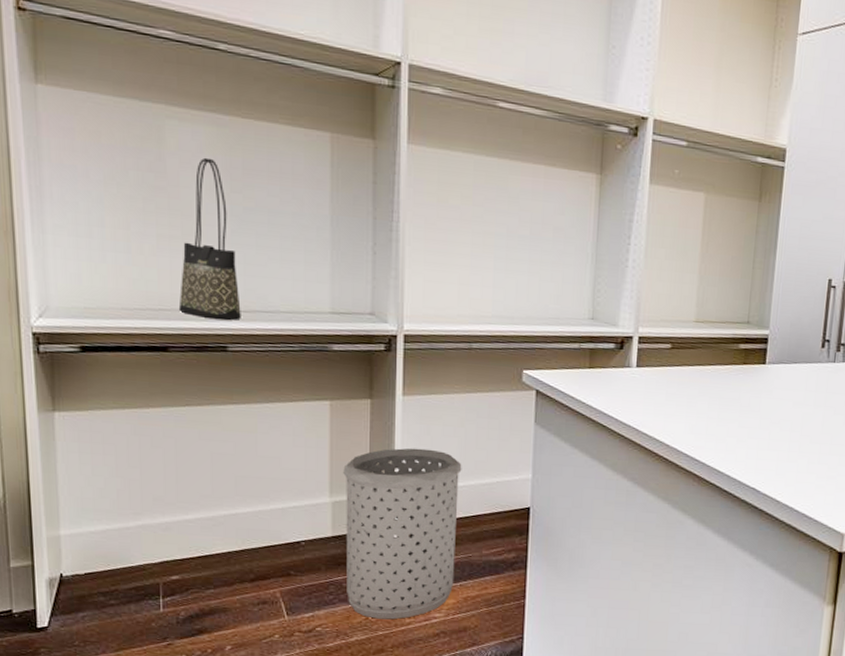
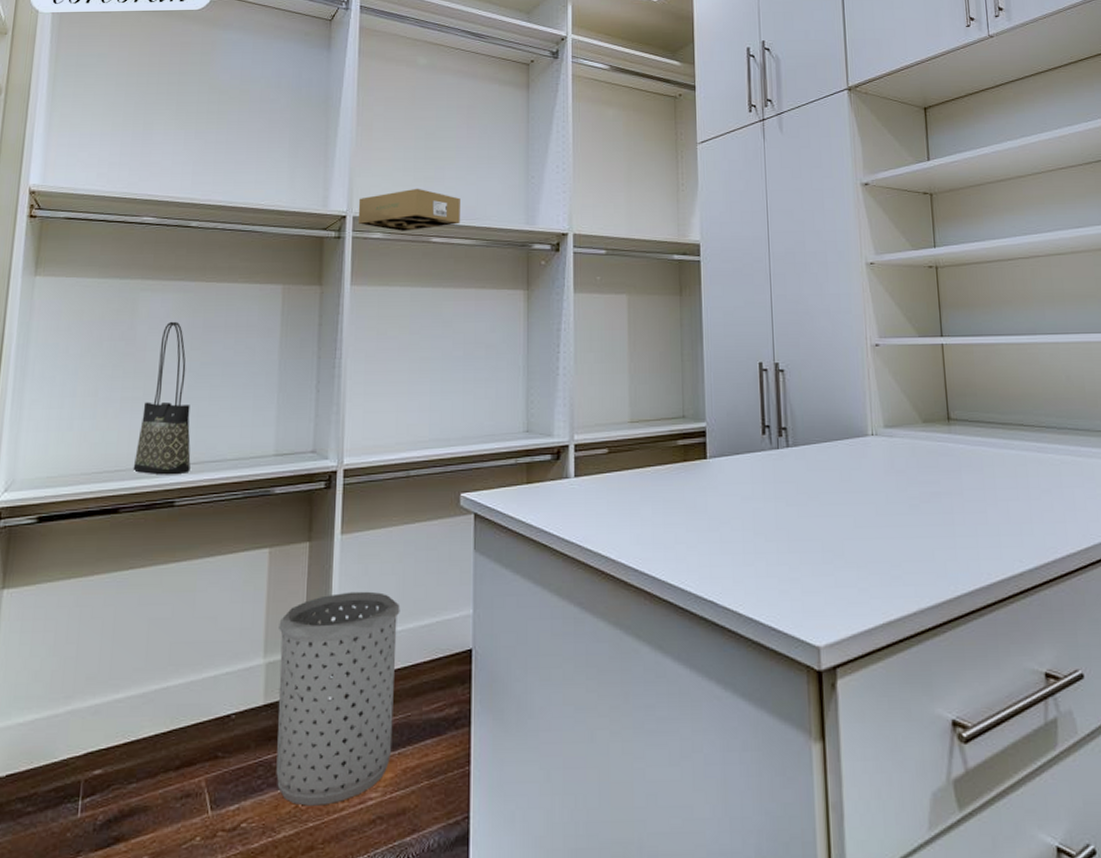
box: none [414,40,531,91] -> present [357,188,460,232]

